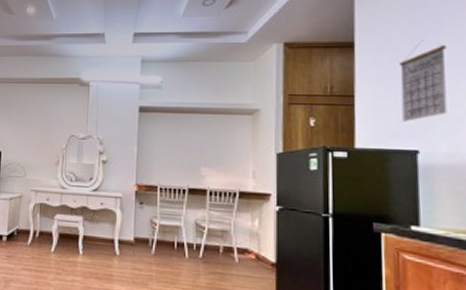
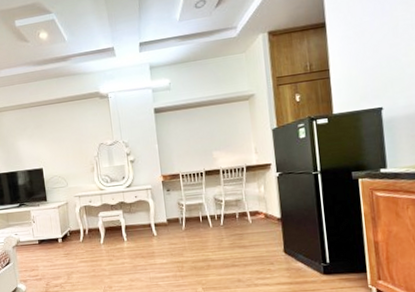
calendar: present [400,40,447,121] -> none [363,11,402,85]

